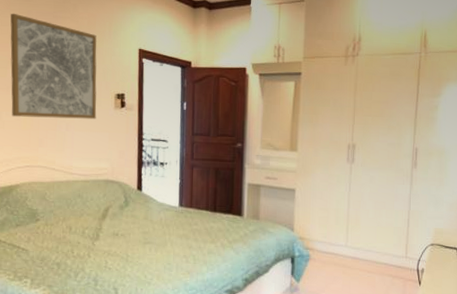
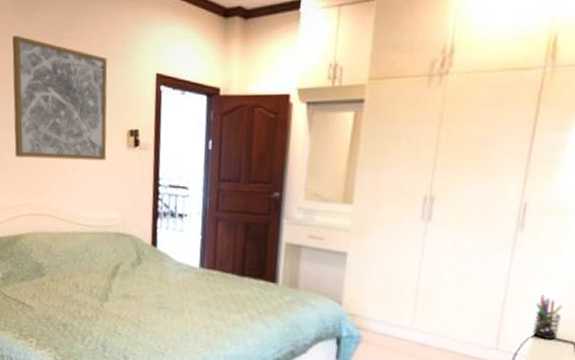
pen holder: none [428,214,447,247] -> present [532,294,564,340]

